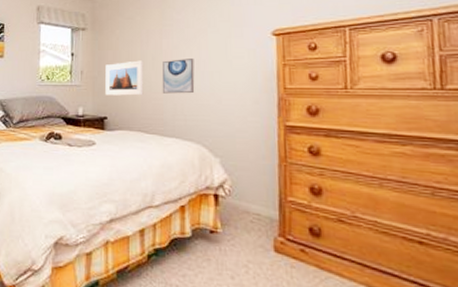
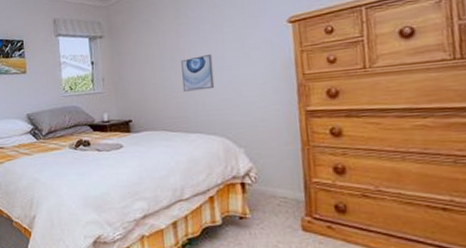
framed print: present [105,60,143,96] -> none [126,61,165,100]

